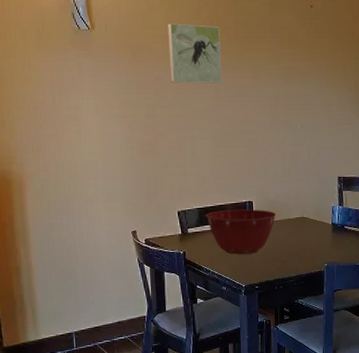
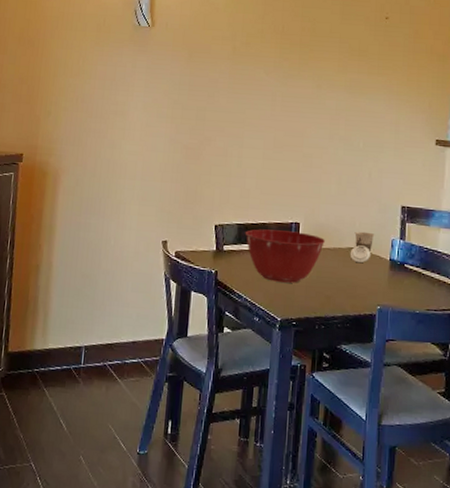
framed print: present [168,23,222,84] -> none [225,26,284,91]
cup: none [298,202,318,230] -> present [350,231,375,263]

